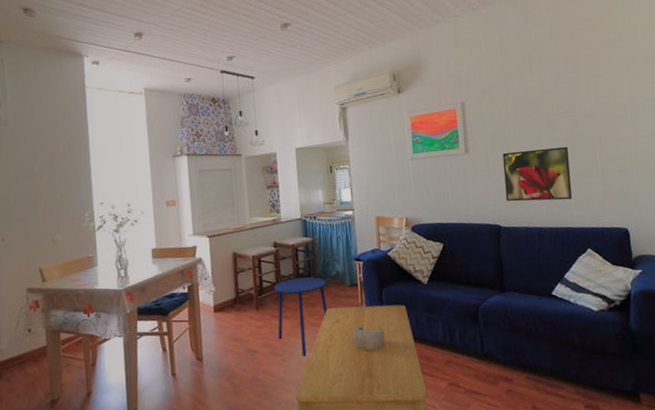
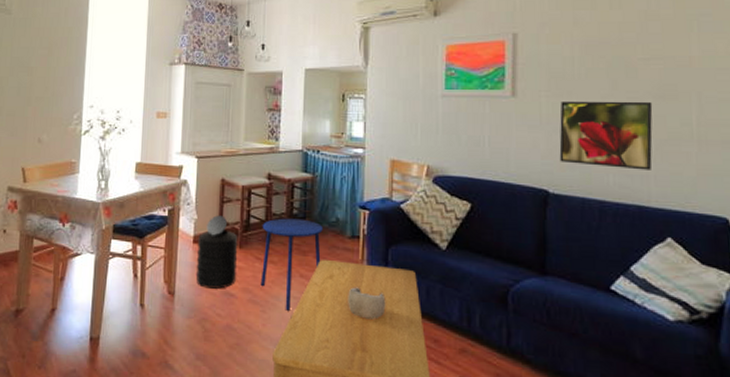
trash can: none [218,284,257,350] -> present [195,215,238,289]

